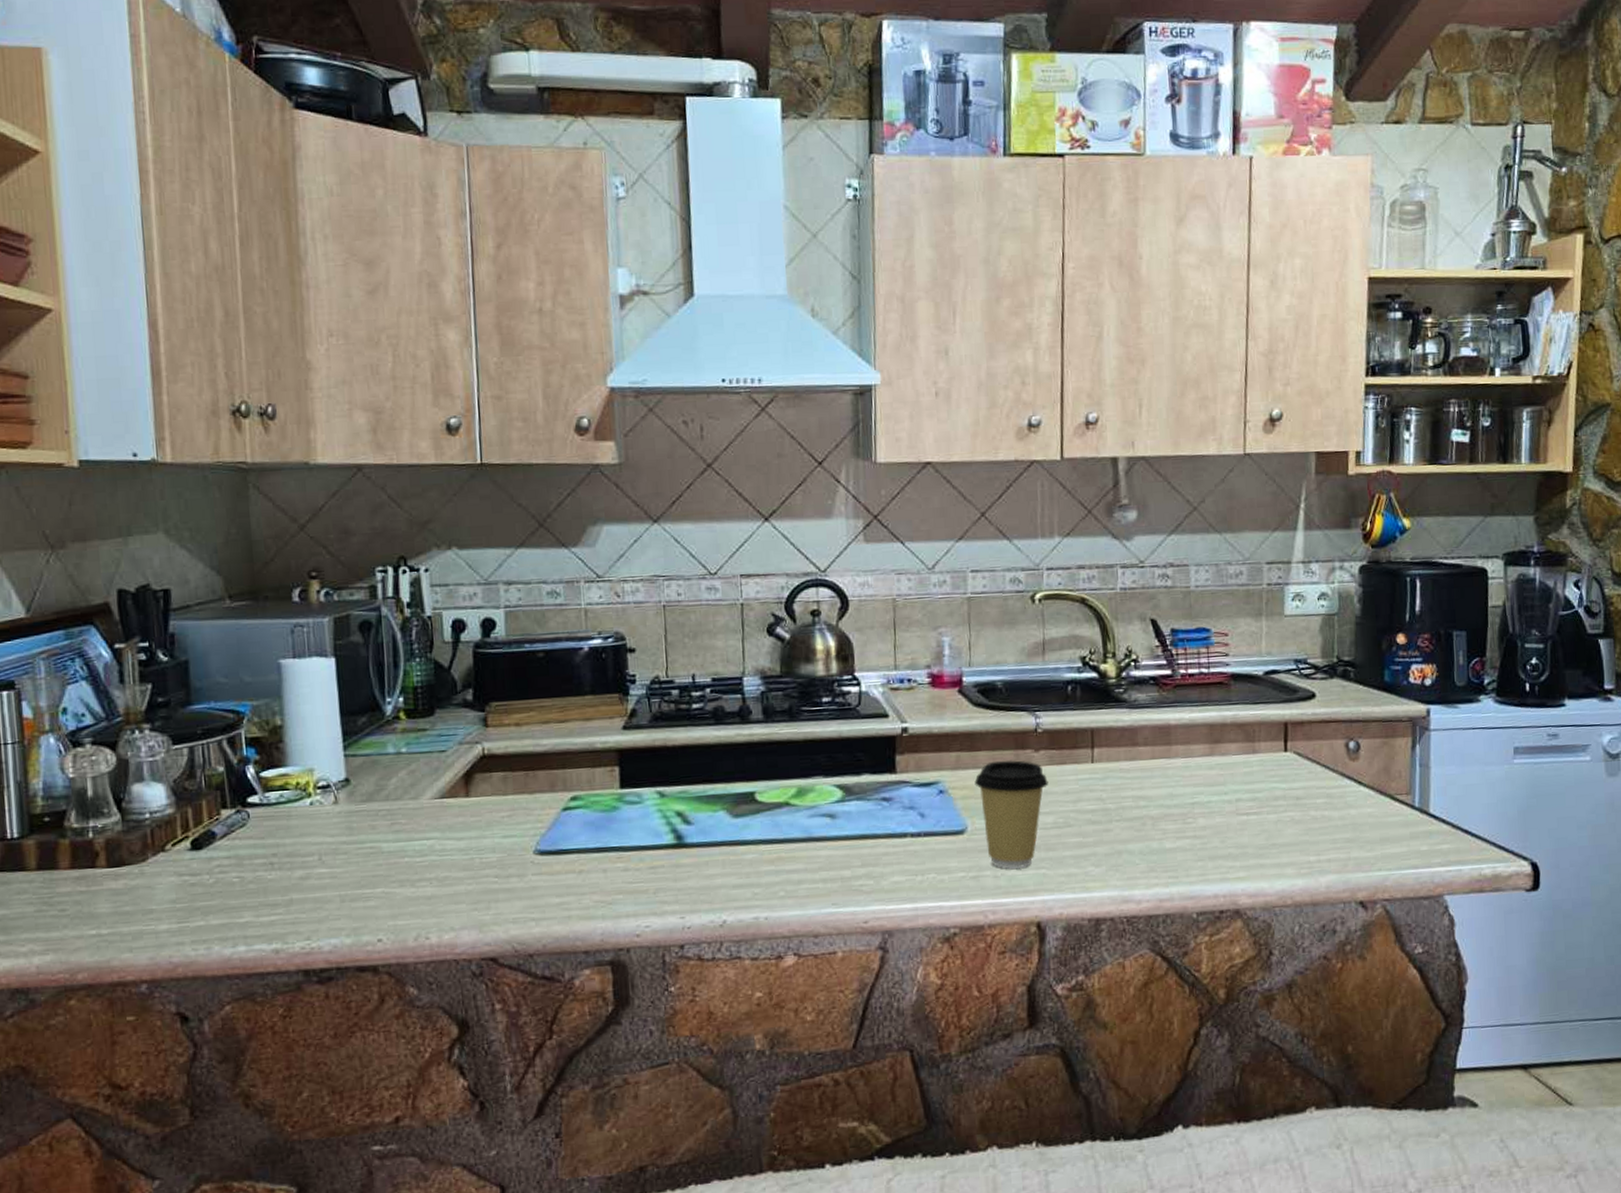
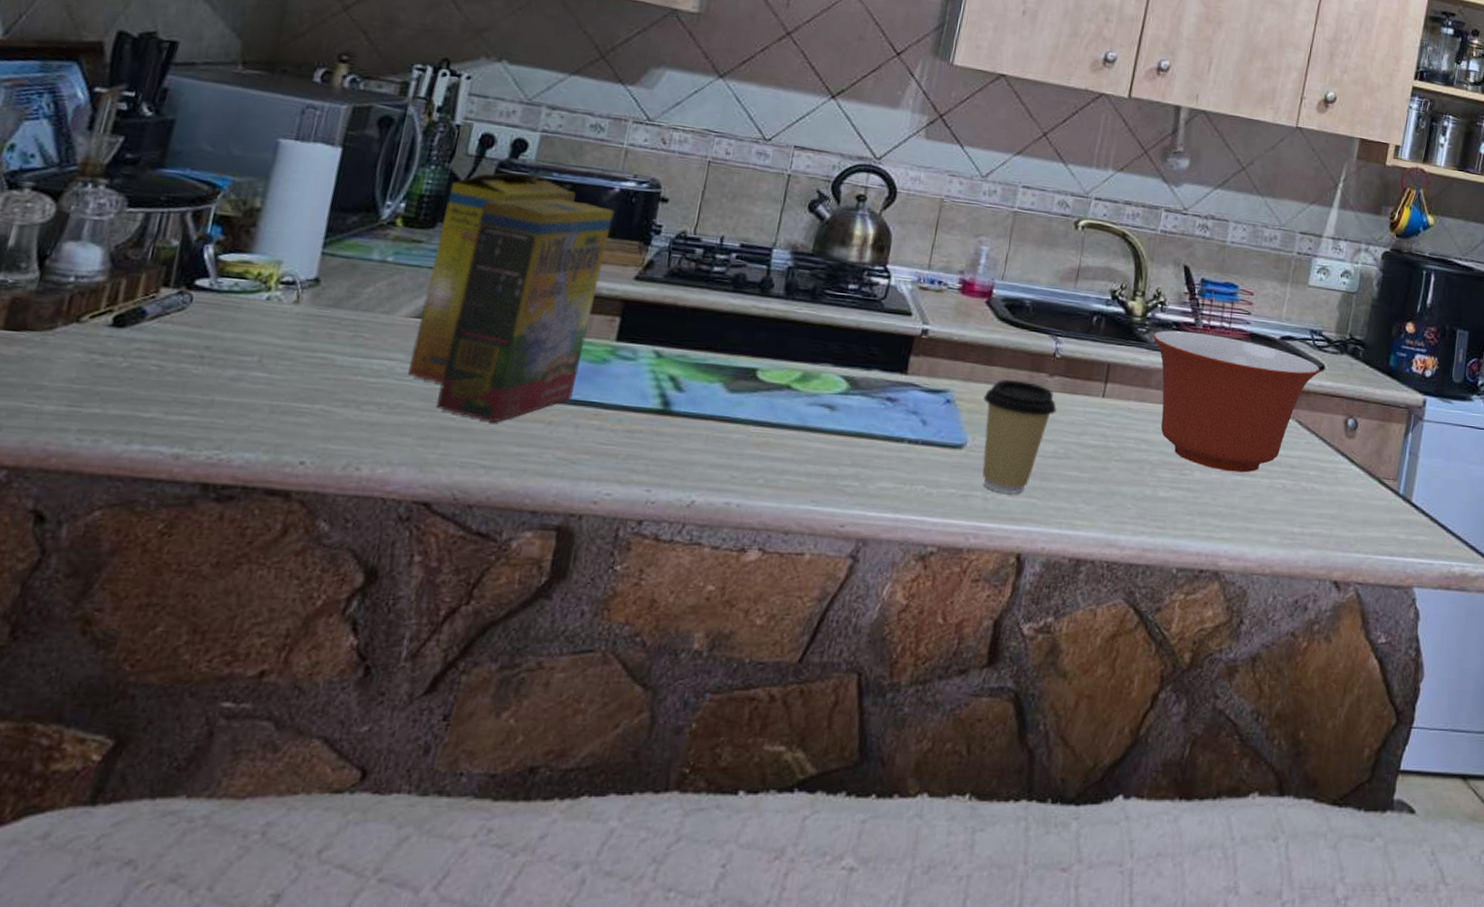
cereal box: none [438,646,594,880] -> present [408,173,614,423]
mixing bowl: none [1131,682,1312,814] -> present [1153,330,1320,473]

